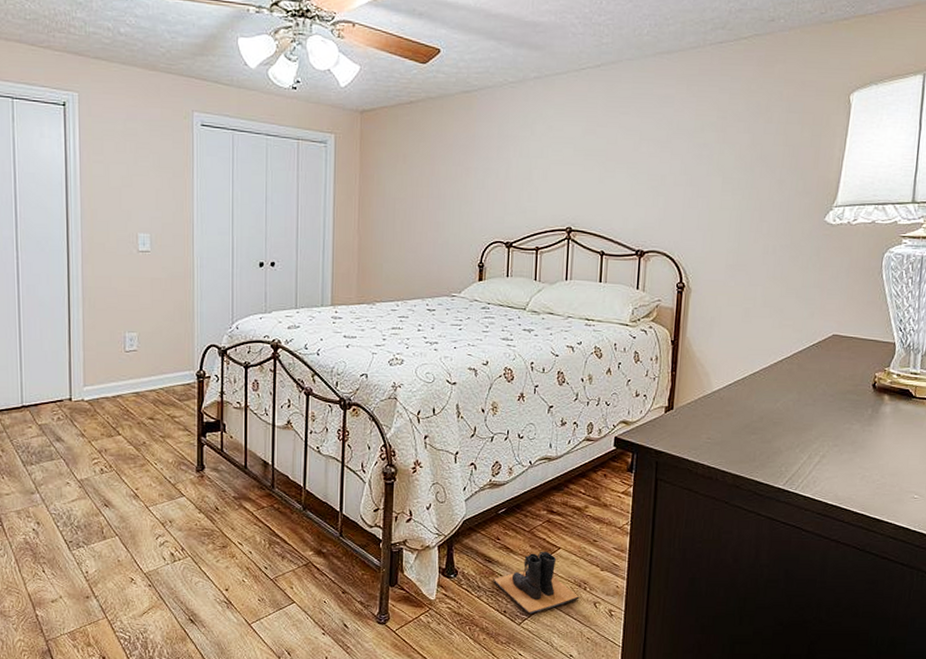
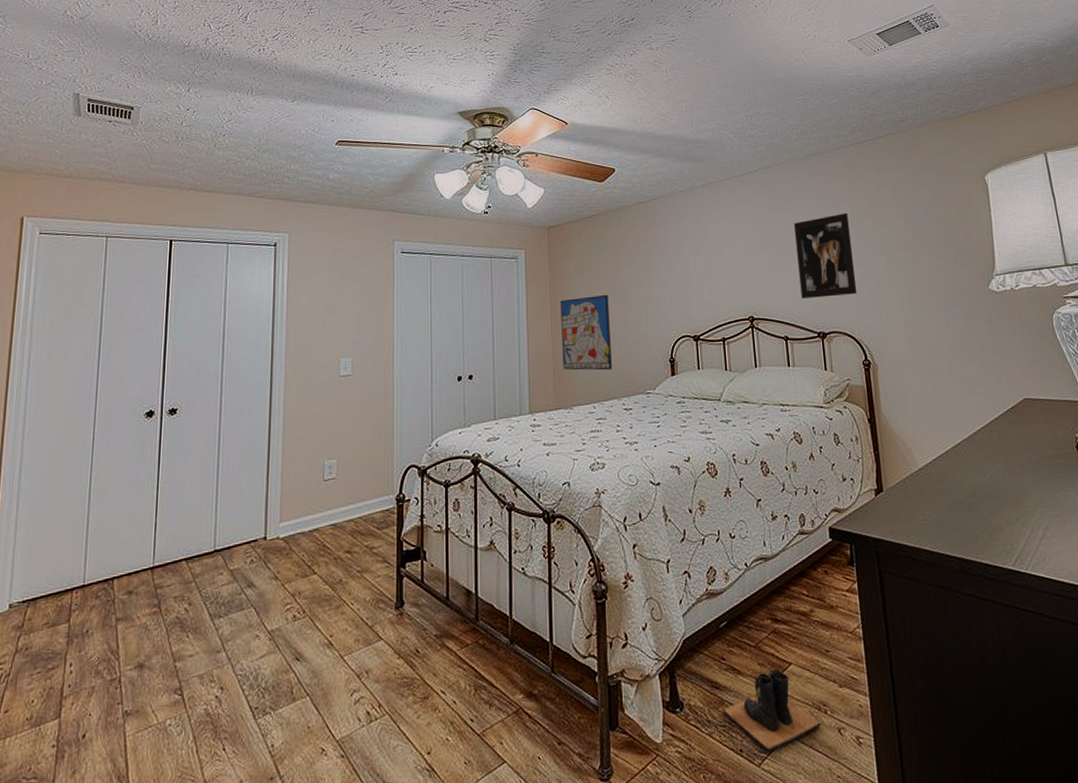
wall art: none [368,190,421,270] -> present [560,294,612,371]
wall art: none [625,123,690,214] -> present [794,212,857,298]

